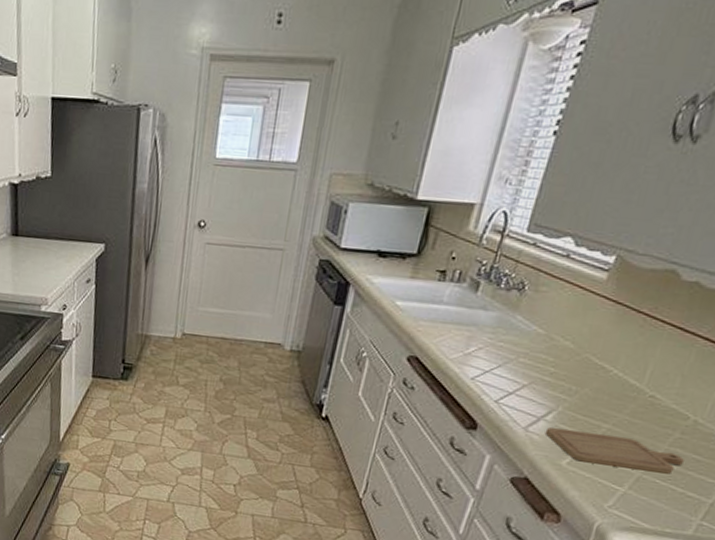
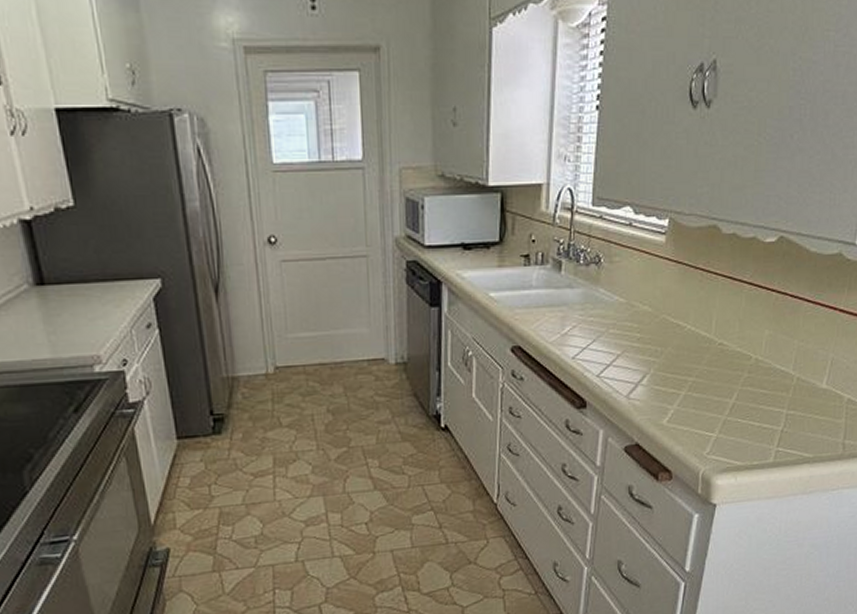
chopping board: present [545,427,684,474] -> none [644,386,755,417]

